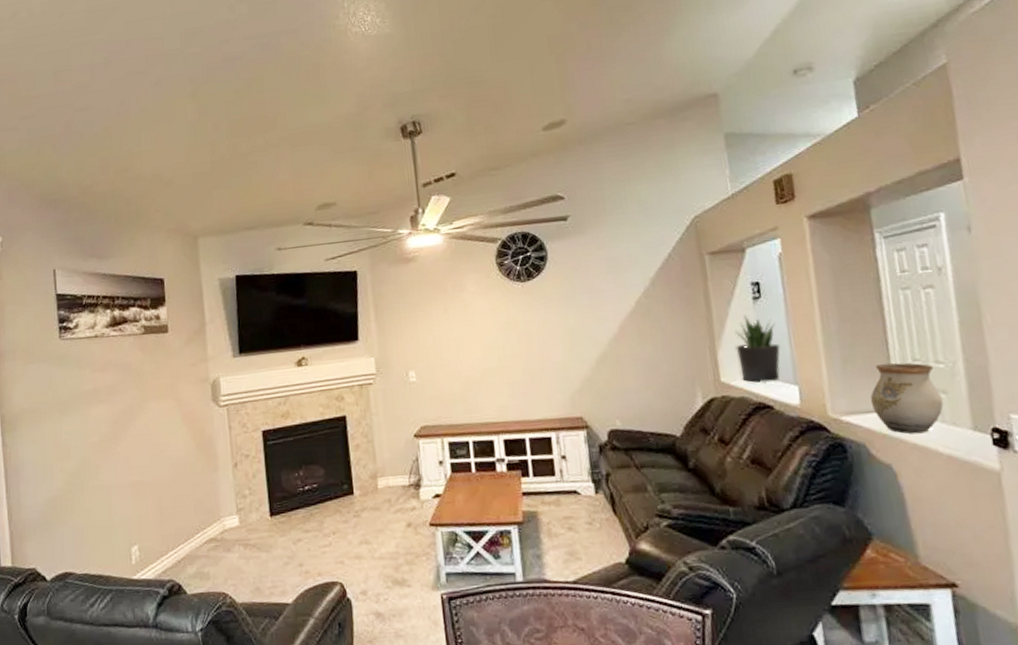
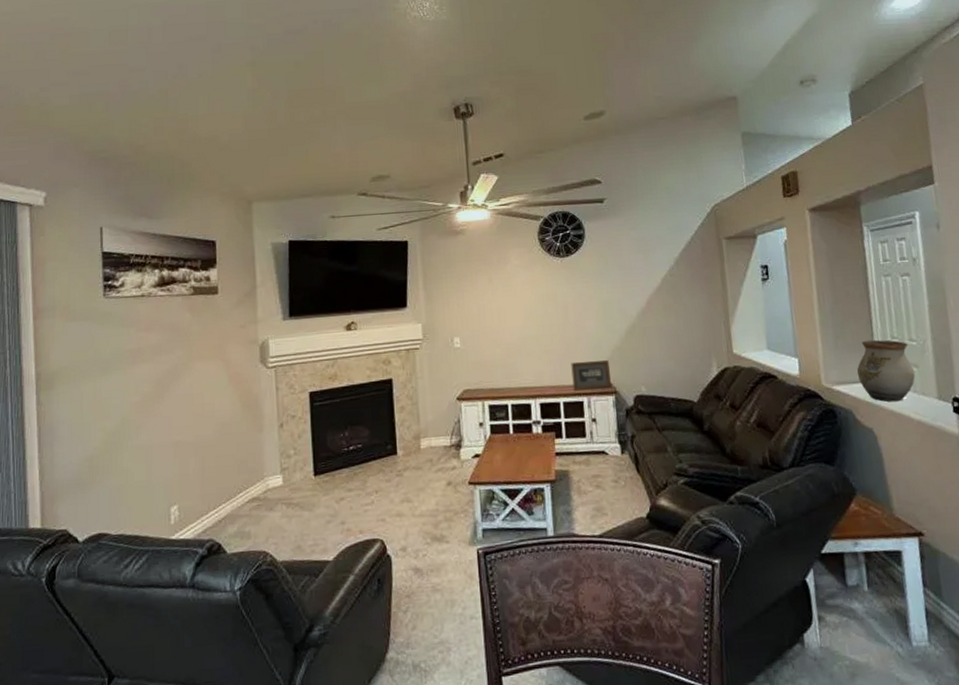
picture frame: none [536,392,582,426] -> present [571,360,611,391]
planter: present [736,315,781,383] -> none [747,294,784,355]

